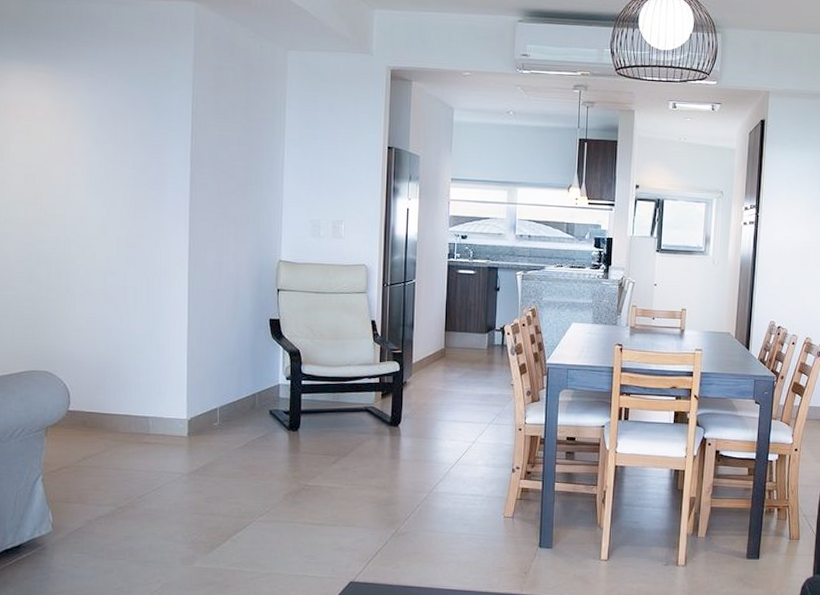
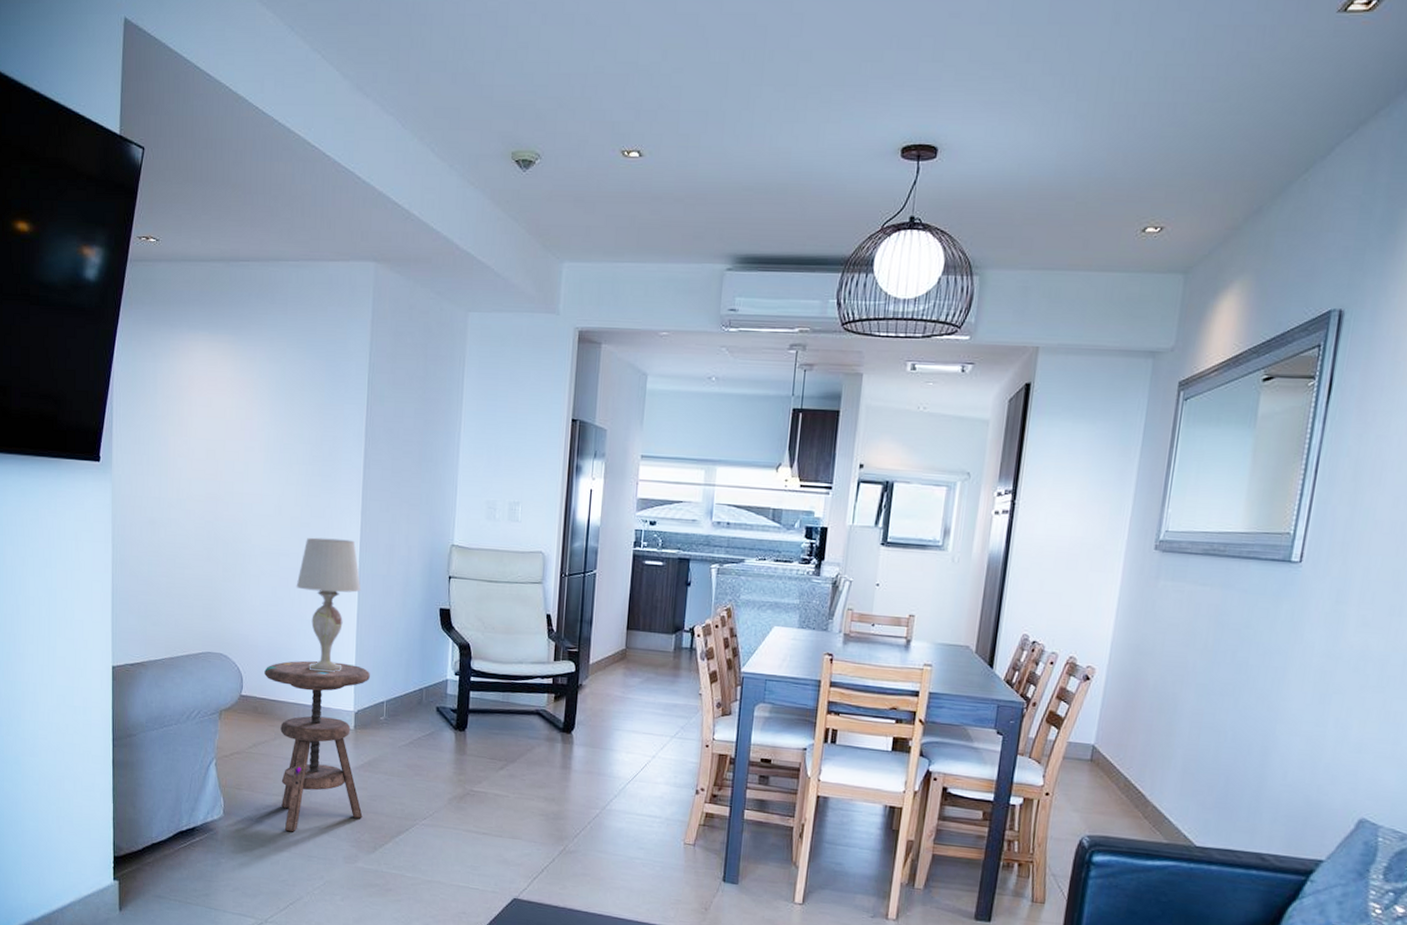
side table: none [93,373,202,540] -> present [264,660,370,832]
table lamp: none [124,256,191,384] -> present [296,537,361,673]

